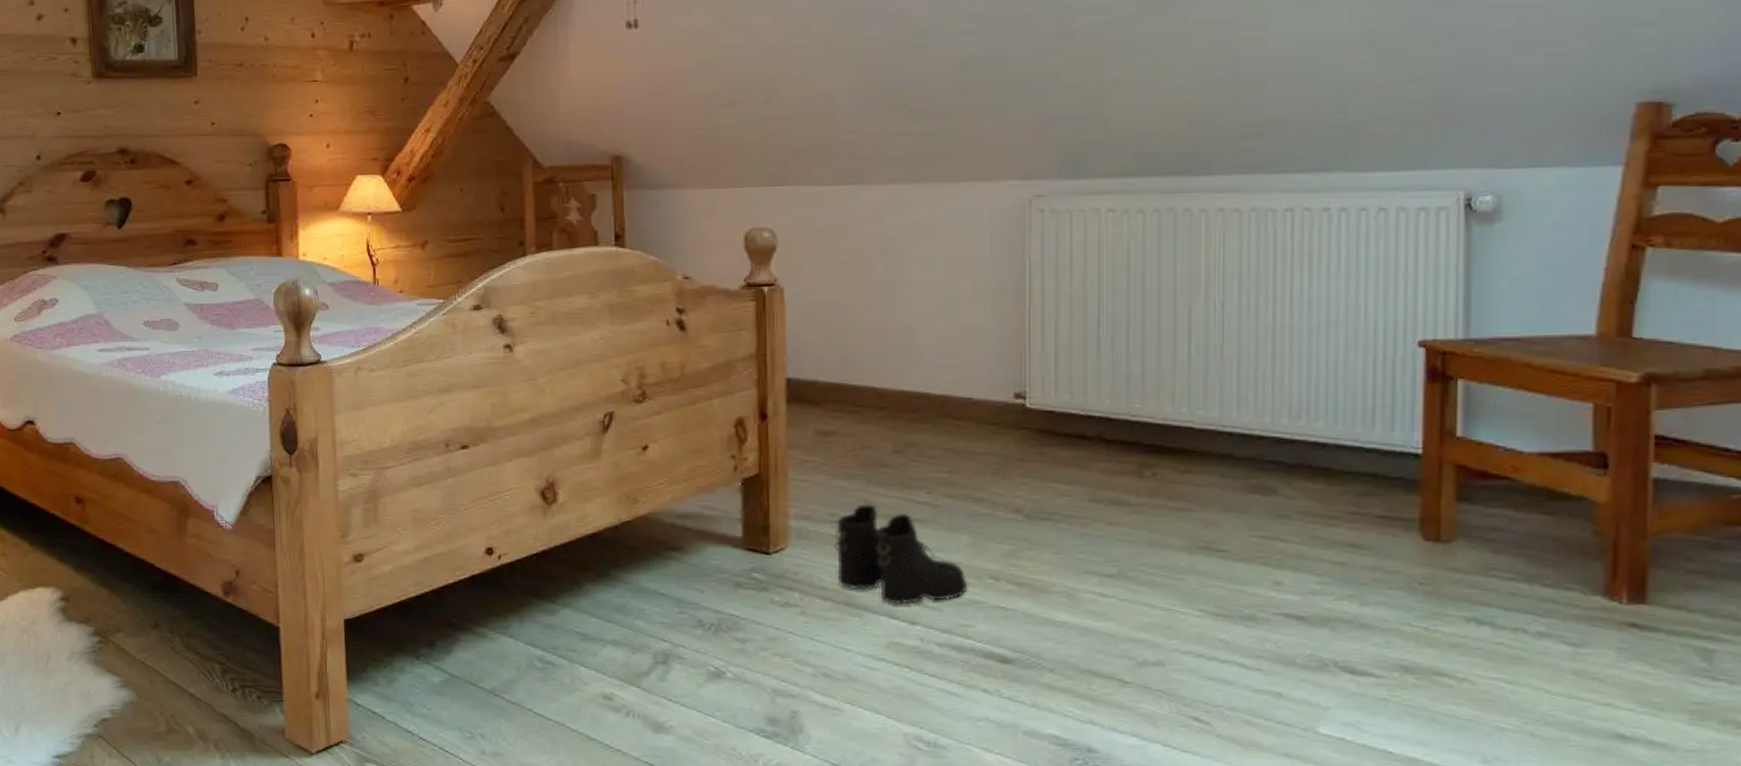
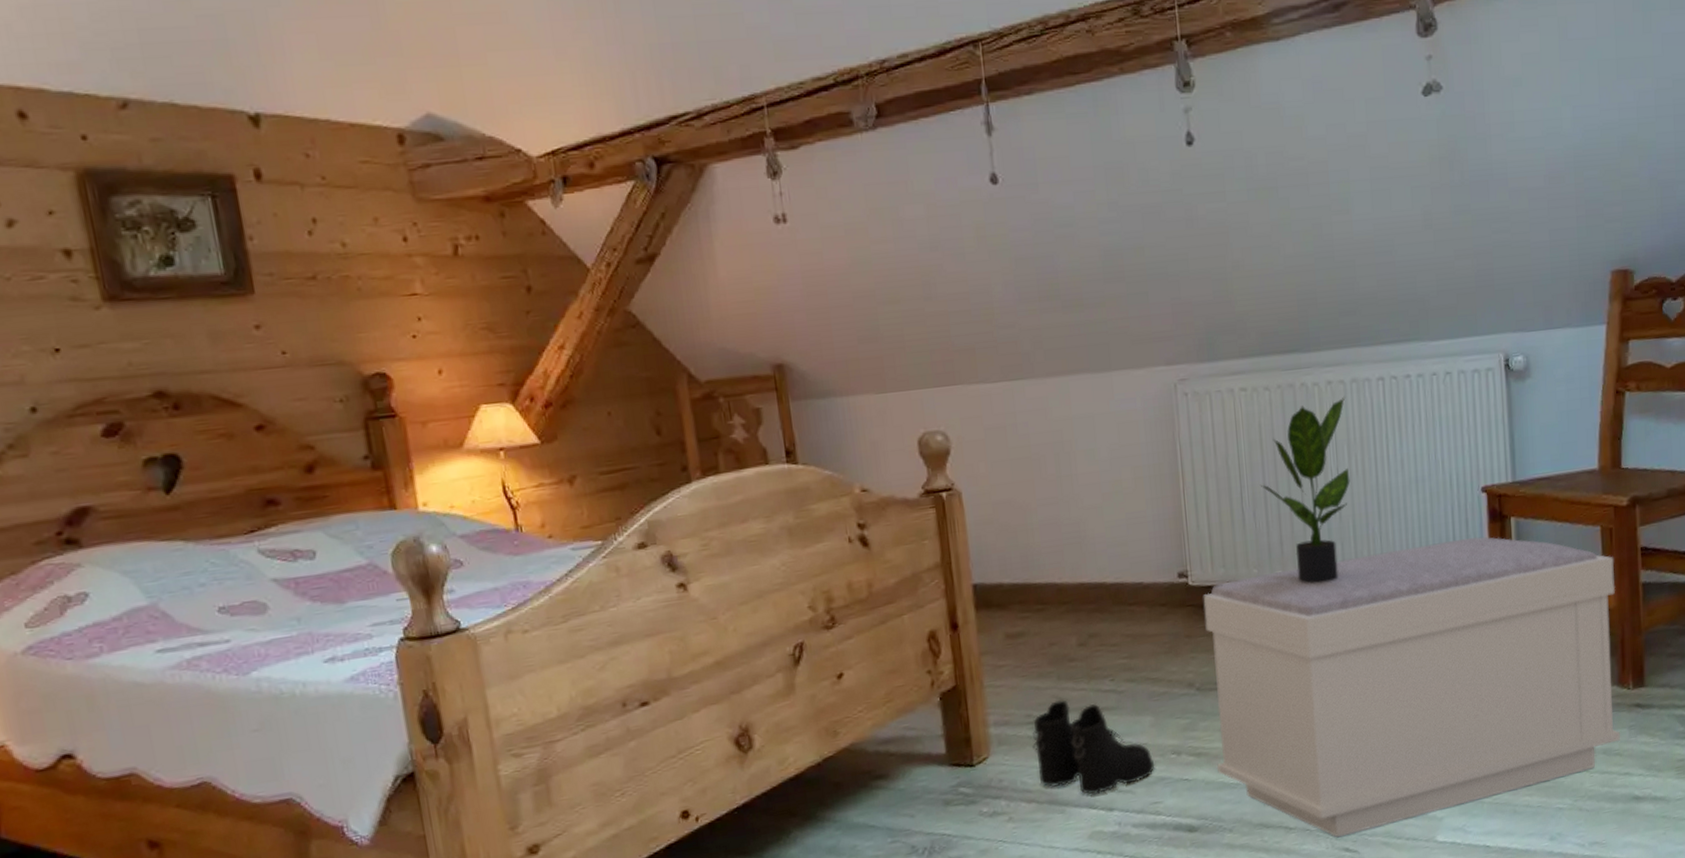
bench: none [1040,396,1612,704] -> present [1203,536,1620,838]
potted plant: none [1124,226,1241,423] -> present [1261,396,1350,583]

